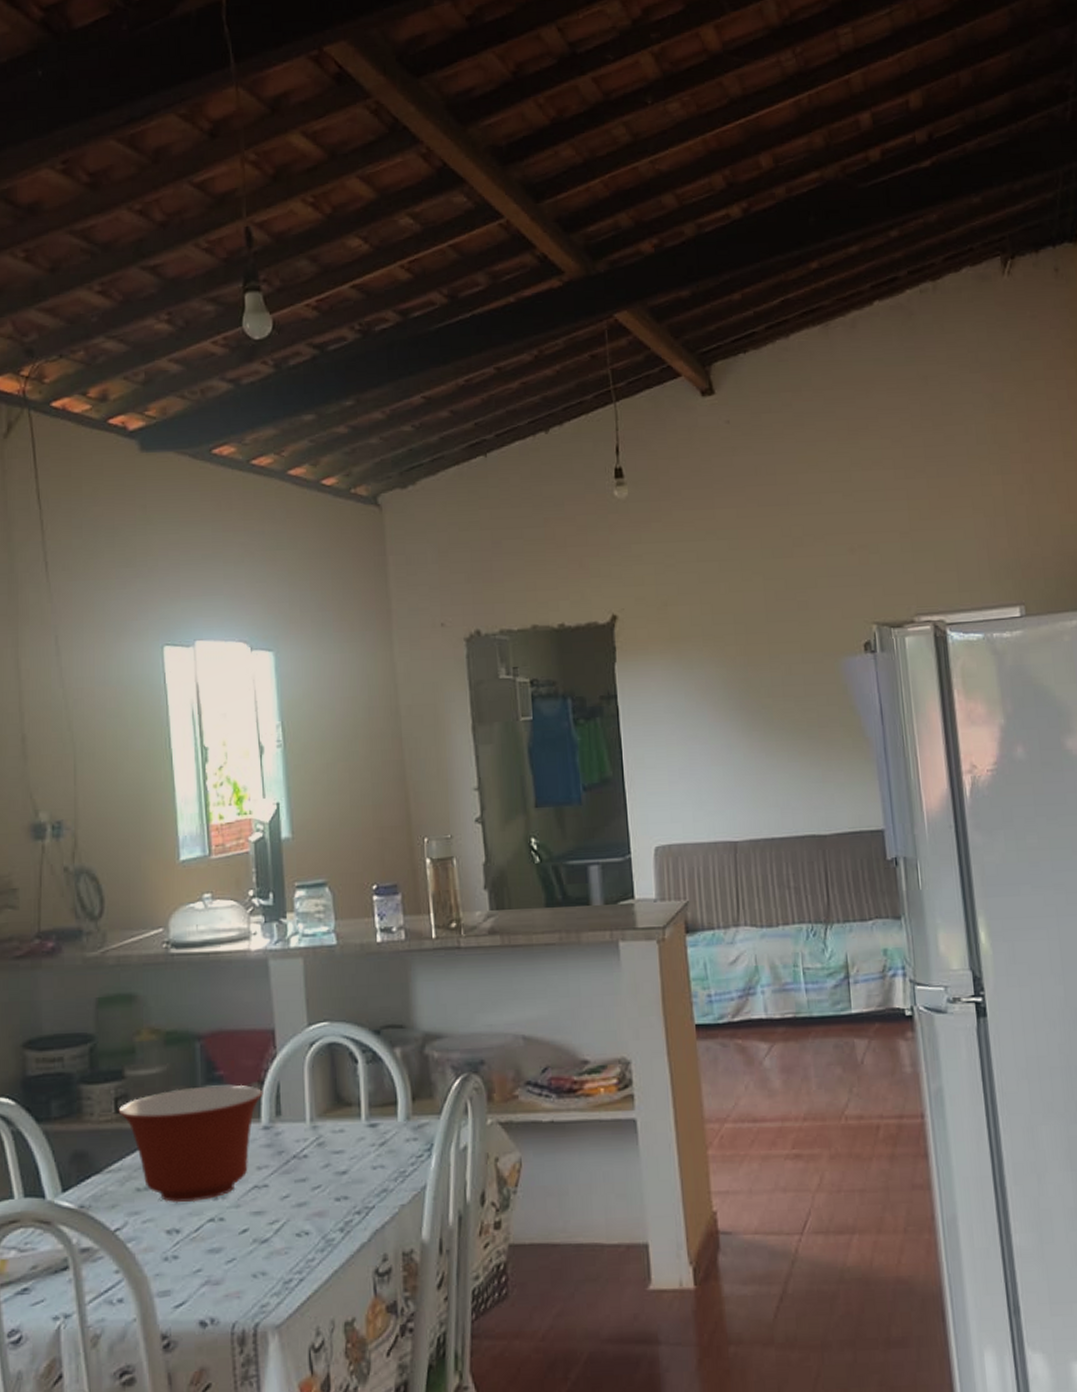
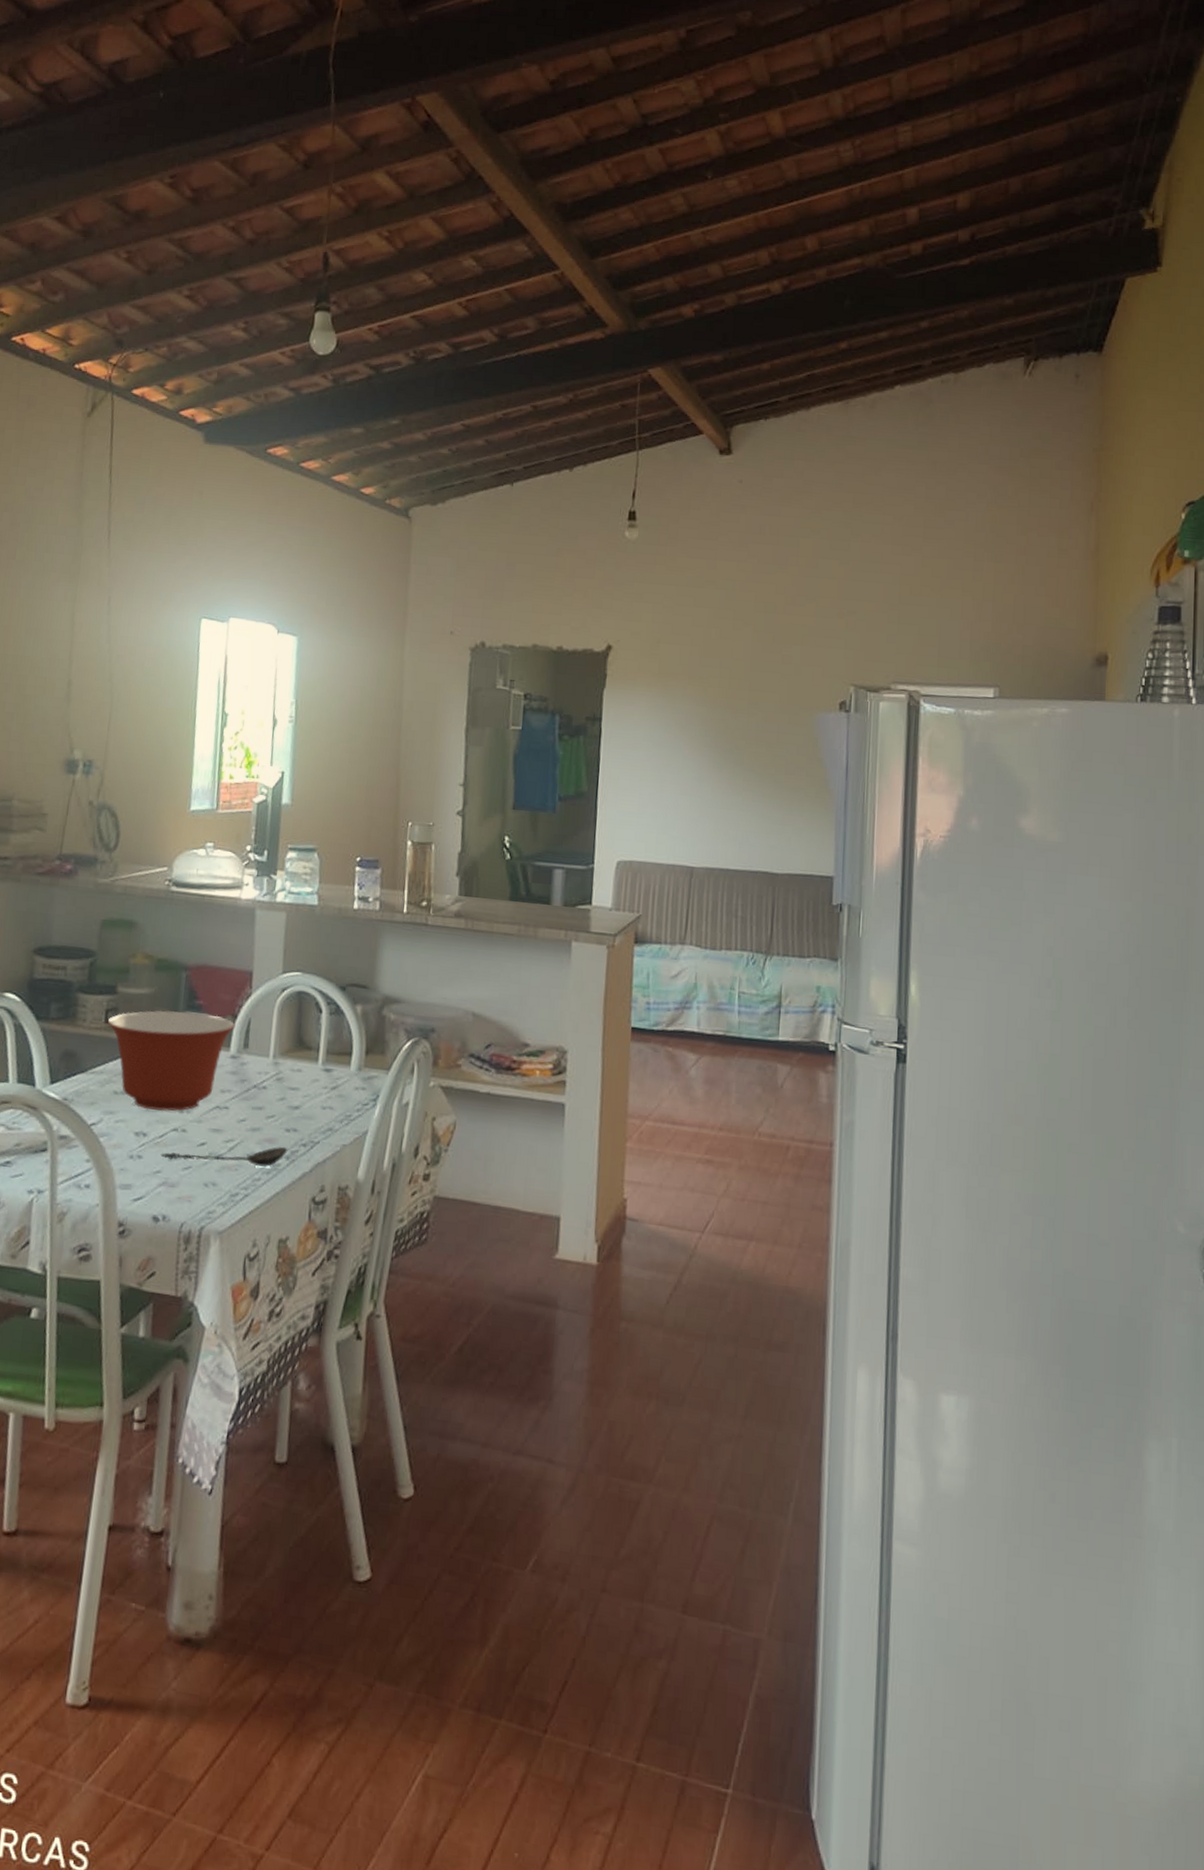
spoon: none [198,1218,341,1254] -> present [160,1146,288,1167]

